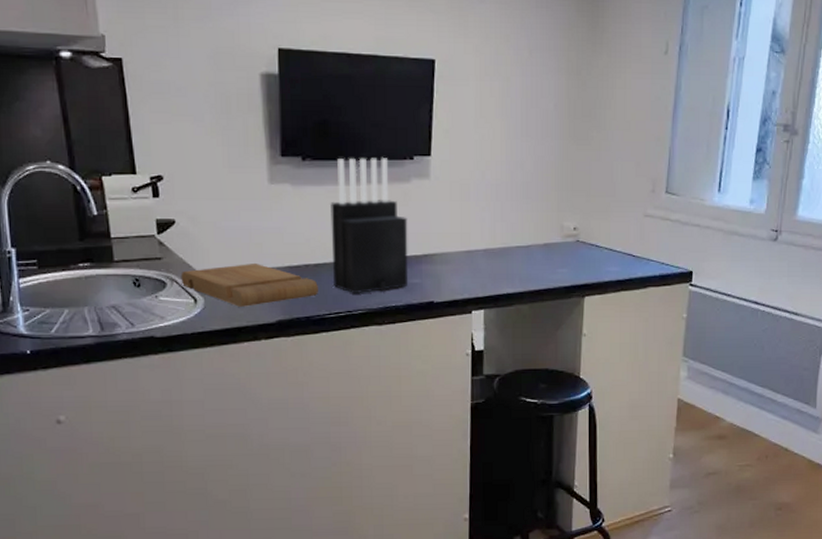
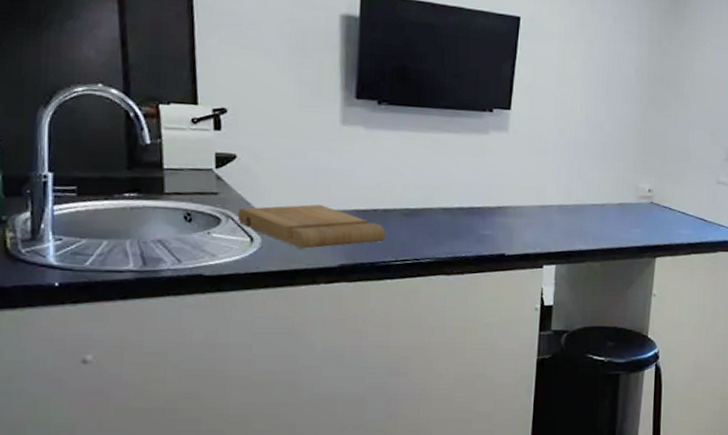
knife block: present [330,158,409,294] -> none [401,105,483,242]

